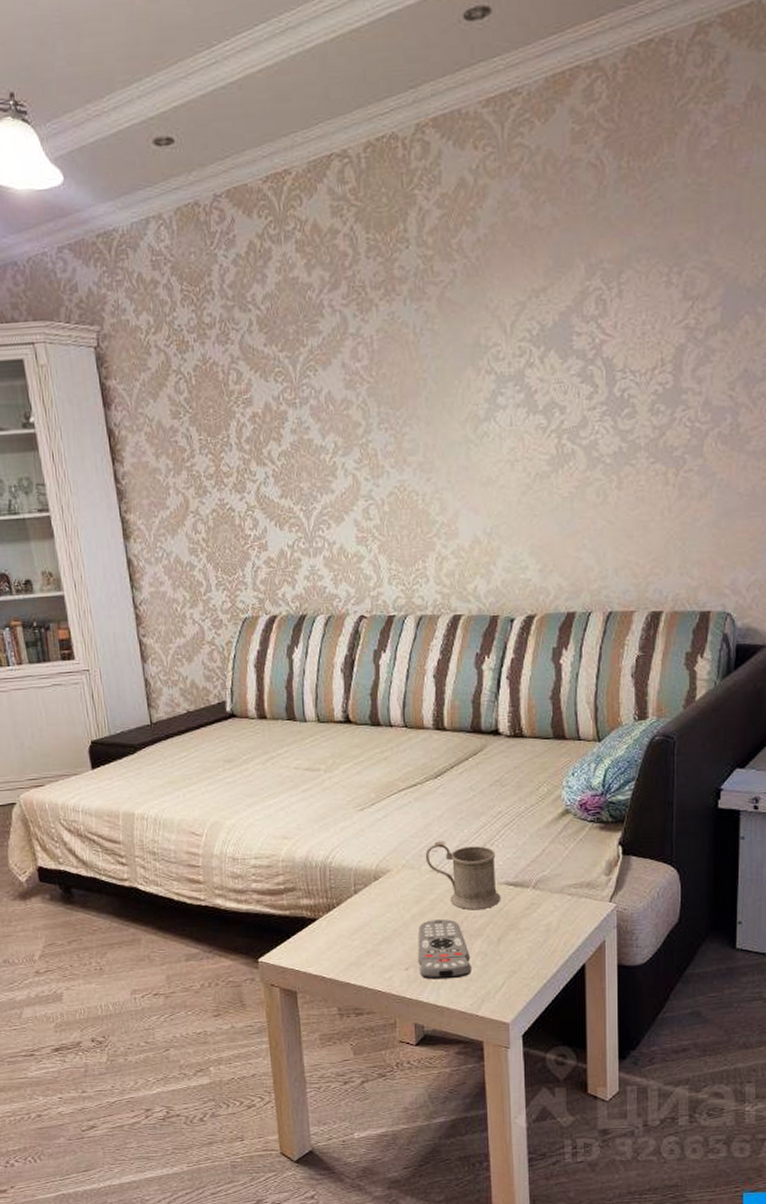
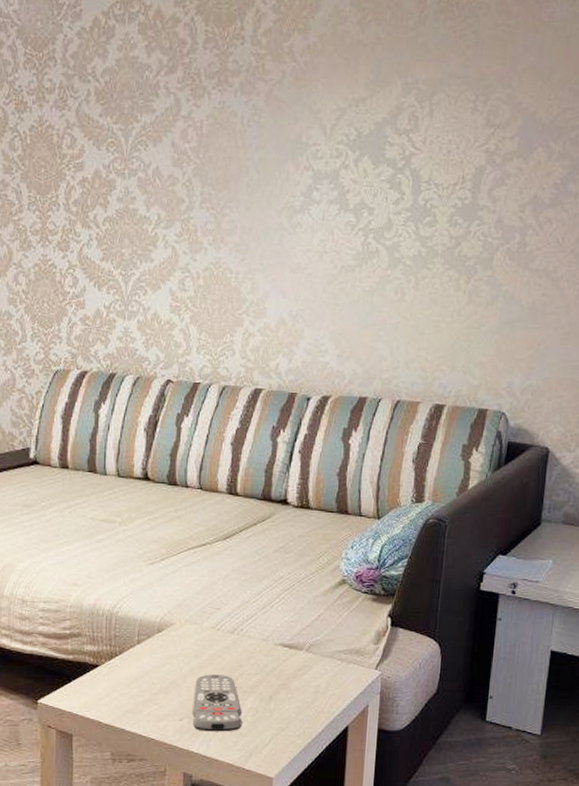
mug: present [425,841,501,910] -> none [208,599,276,668]

